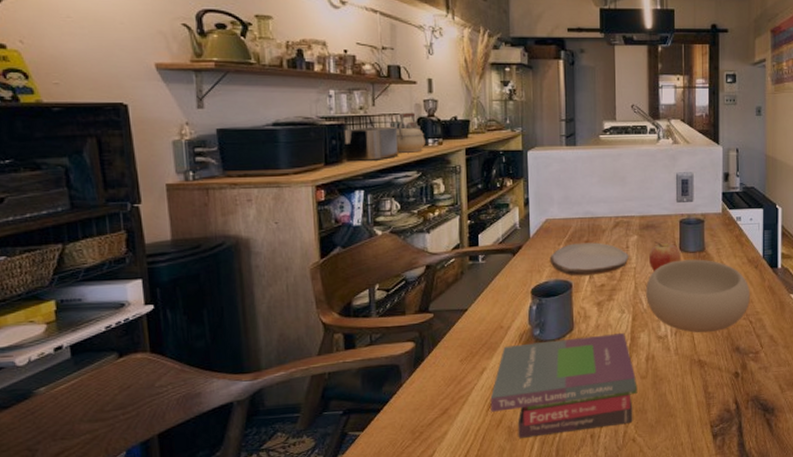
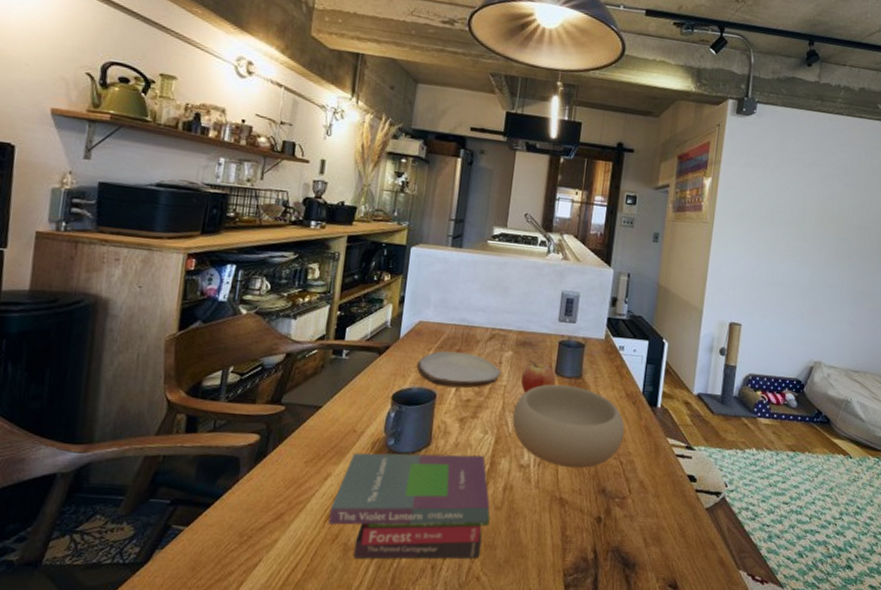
toaster: present [344,127,399,162] -> none [223,199,282,237]
kettle: present [396,112,426,153] -> none [277,190,309,233]

